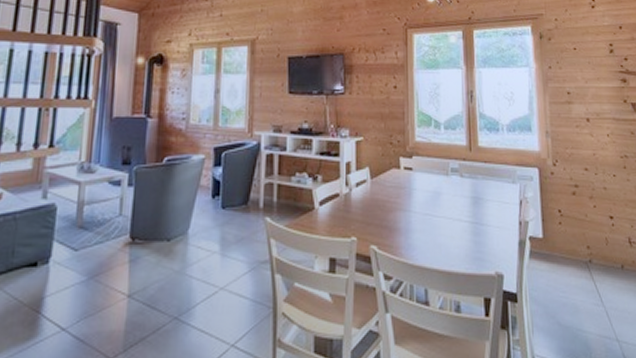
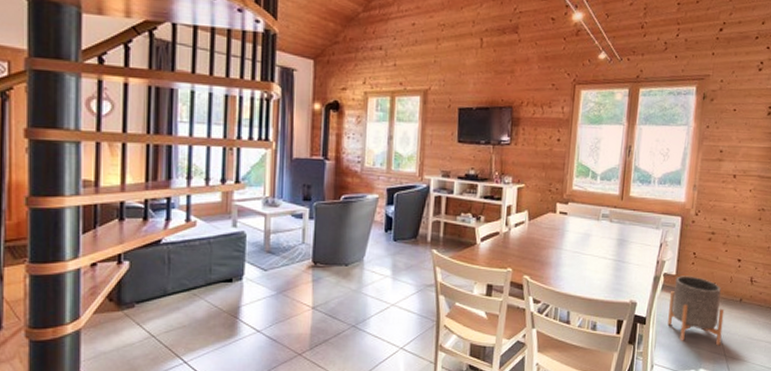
planter: none [541,238,610,328] -> present [668,276,725,346]

